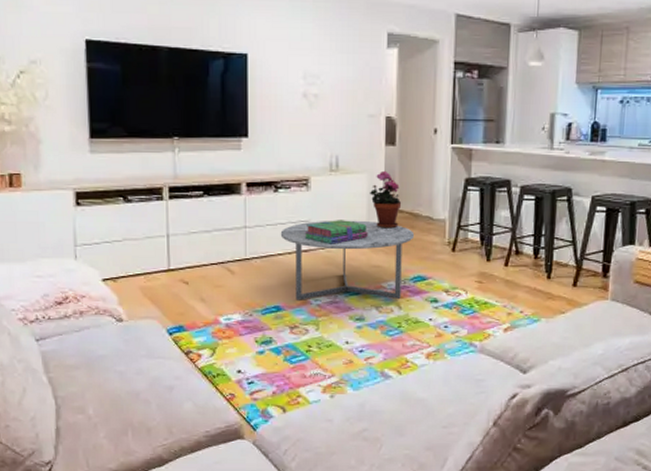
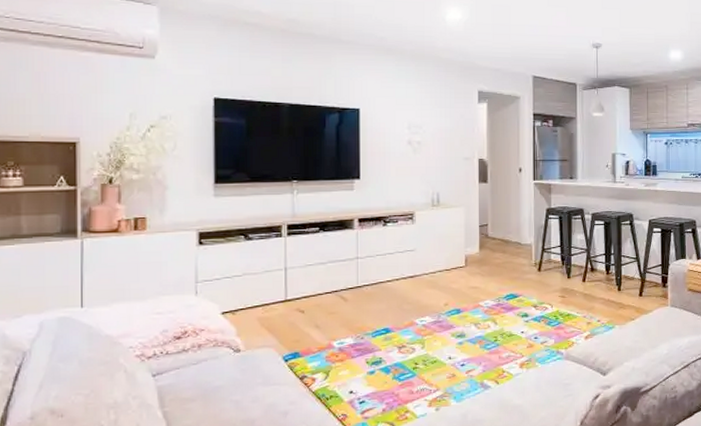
coffee table: present [280,220,415,300] -> none [389,247,506,322]
stack of books: present [304,220,368,244] -> none [410,248,466,270]
potted plant: present [370,170,402,229] -> none [467,204,494,254]

